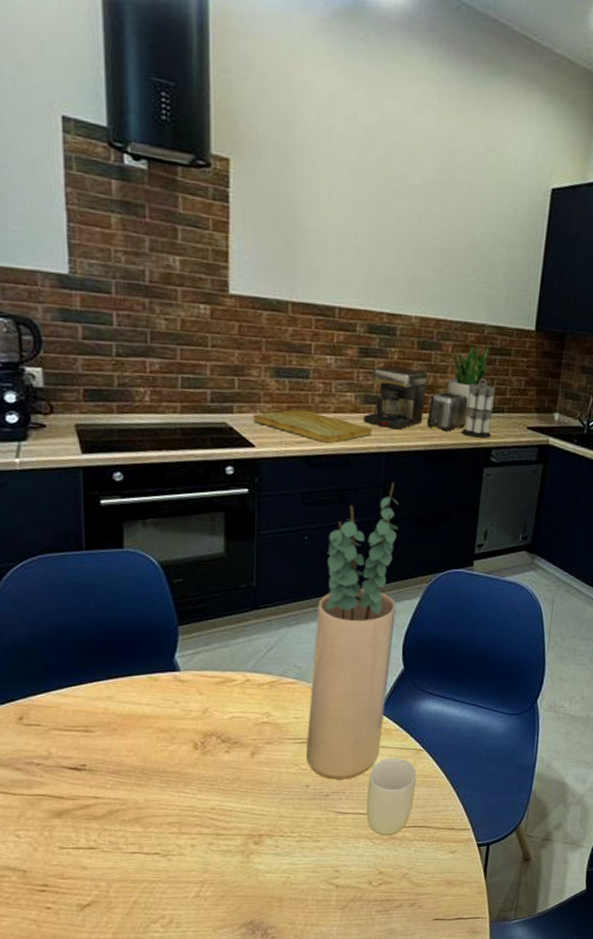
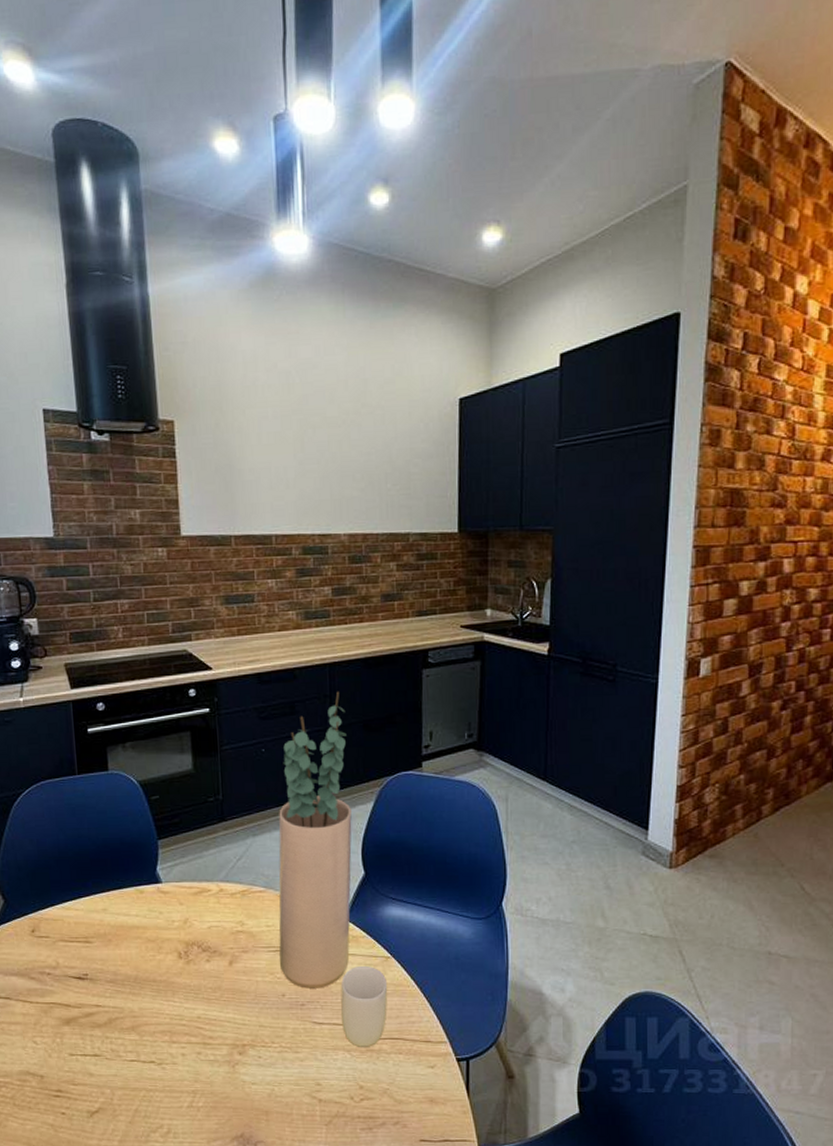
cutting board: present [253,409,372,445] -> none [208,631,315,661]
coffee maker: present [363,365,427,430] -> none [305,581,361,641]
toaster: present [426,392,468,431] -> none [363,600,402,638]
planter: present [447,344,490,416] -> none [380,552,418,621]
spice rack: present [462,378,496,438] -> none [398,584,426,641]

